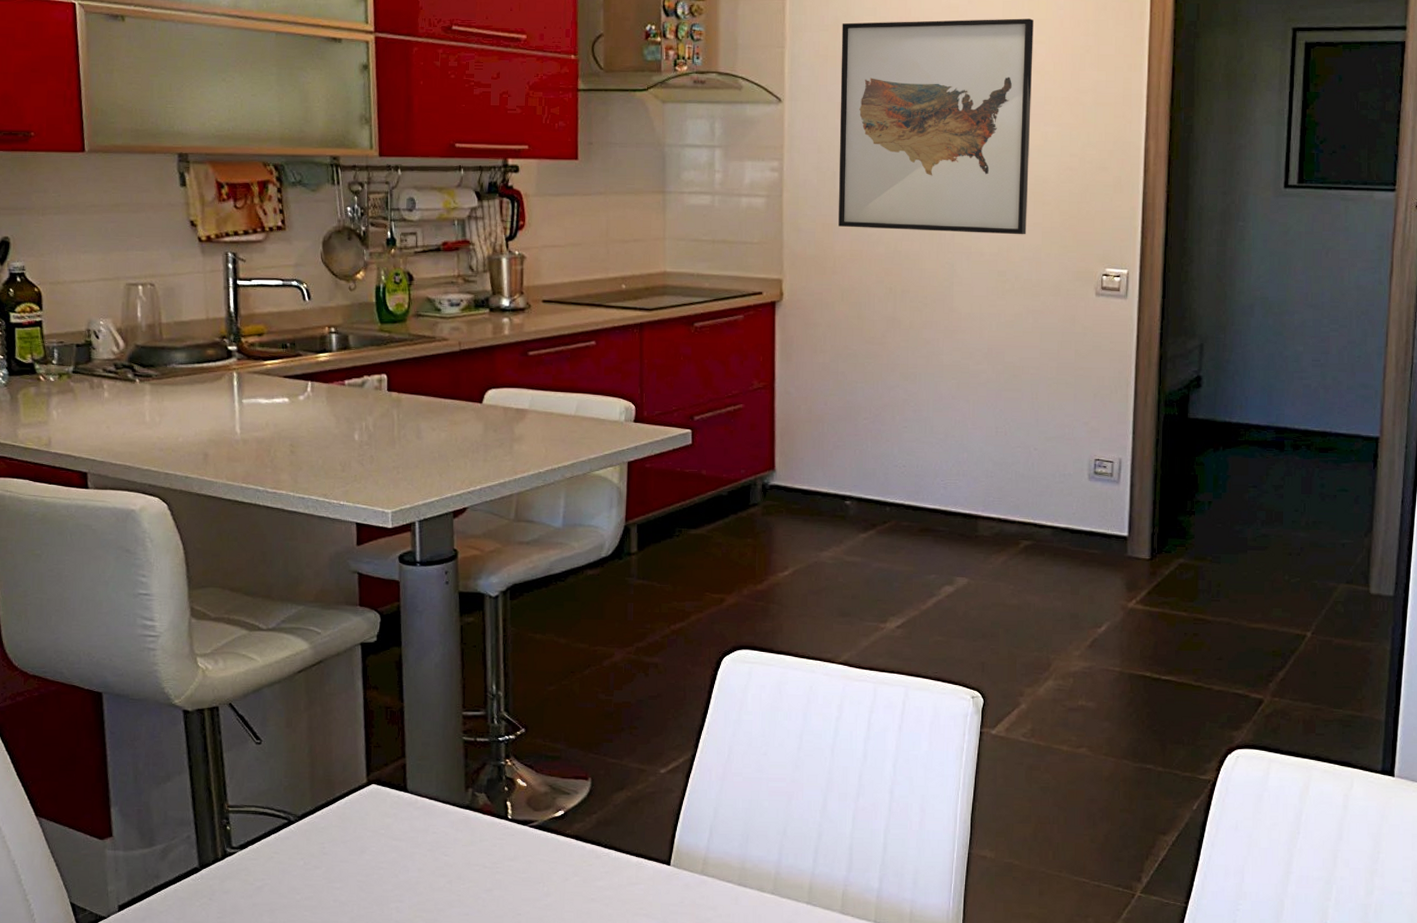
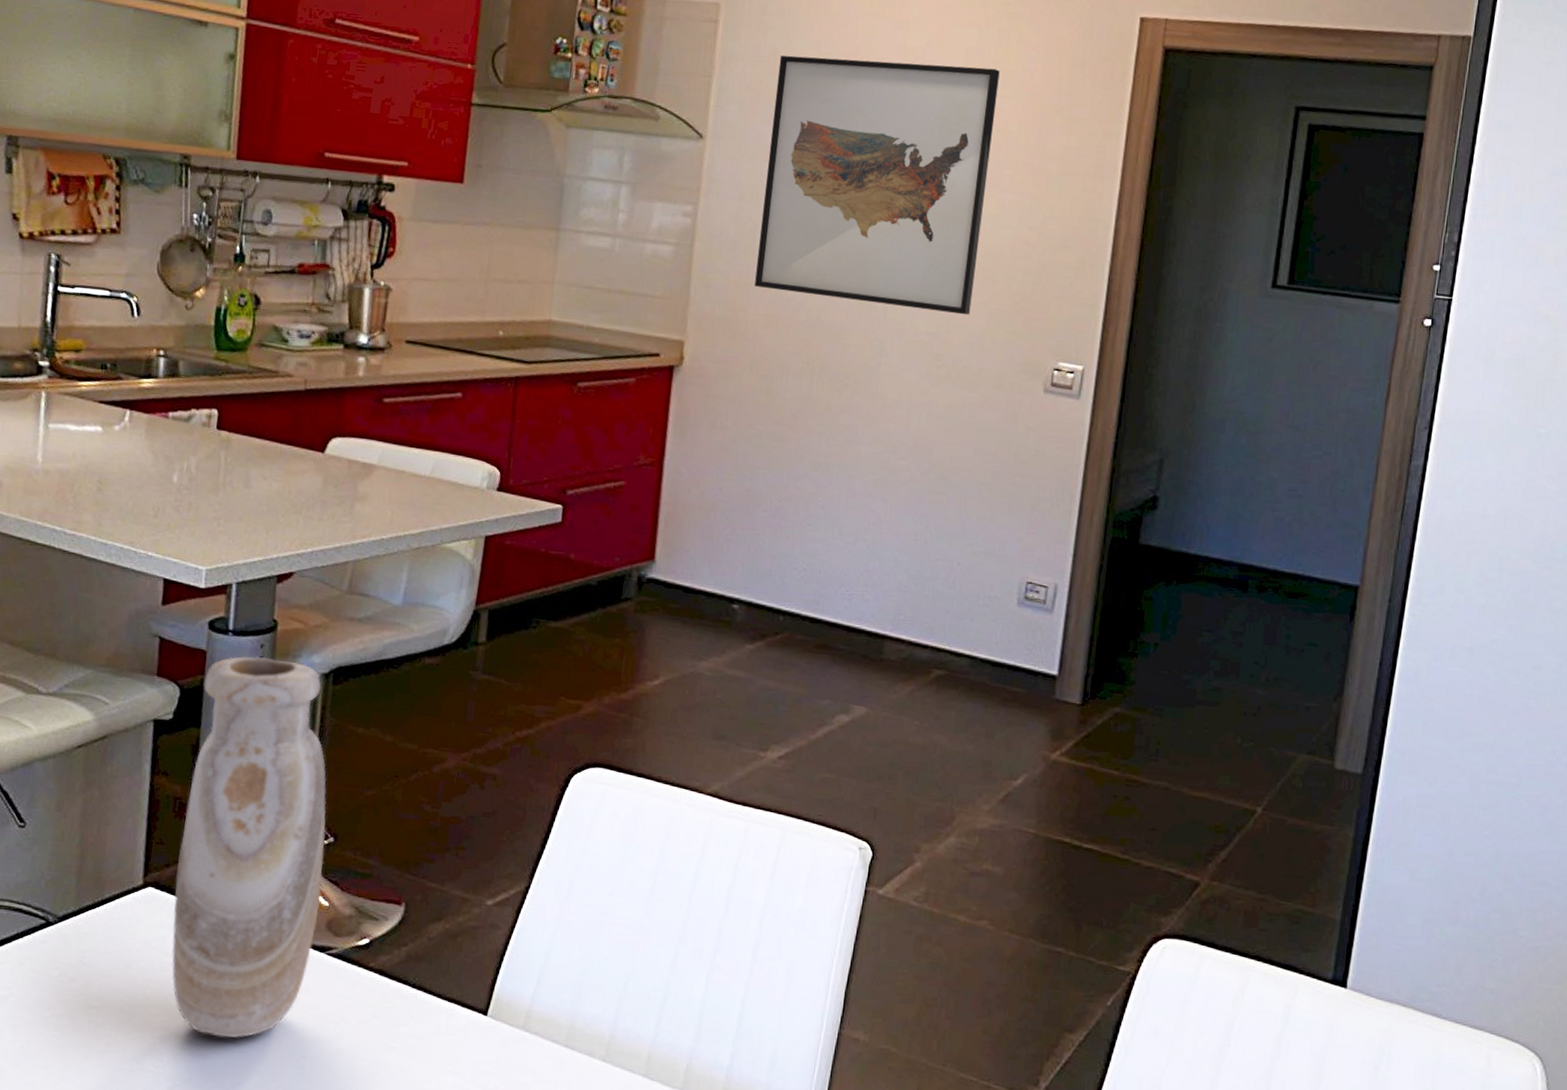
vase: none [394,582,519,904] -> present [171,656,327,1038]

